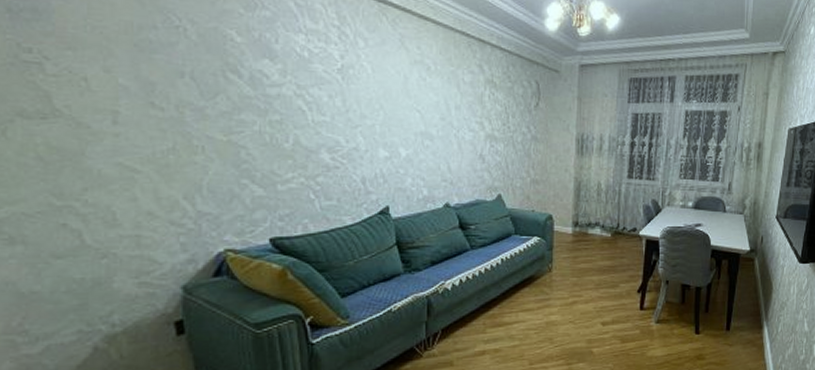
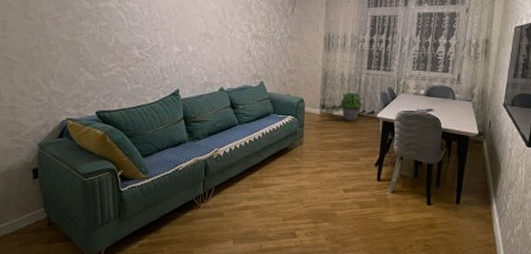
potted plant: none [597,205,623,241] -> present [340,91,363,121]

